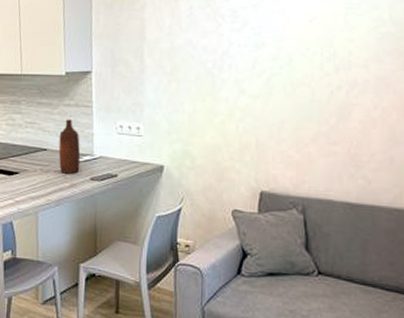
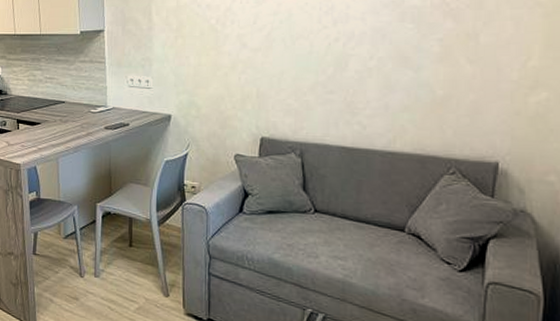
bottle: present [58,119,81,174] -> none [75,74,96,124]

